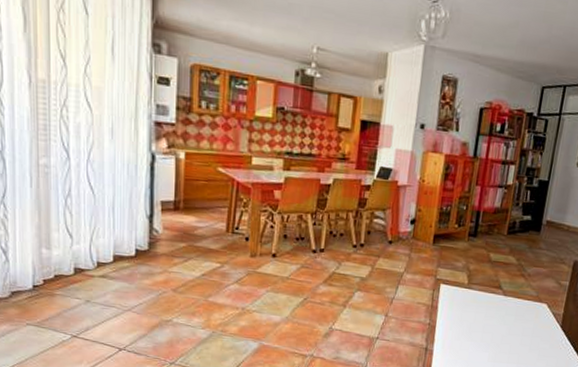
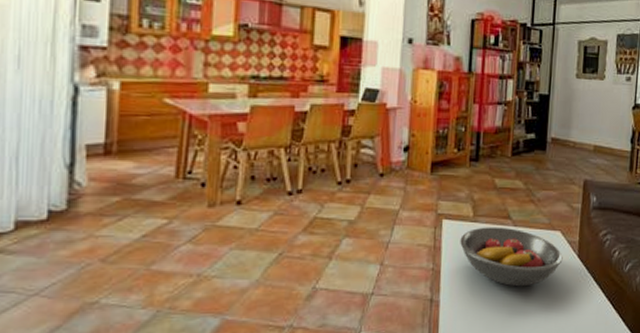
fruit bowl: none [454,293,547,347] -> present [460,227,563,287]

